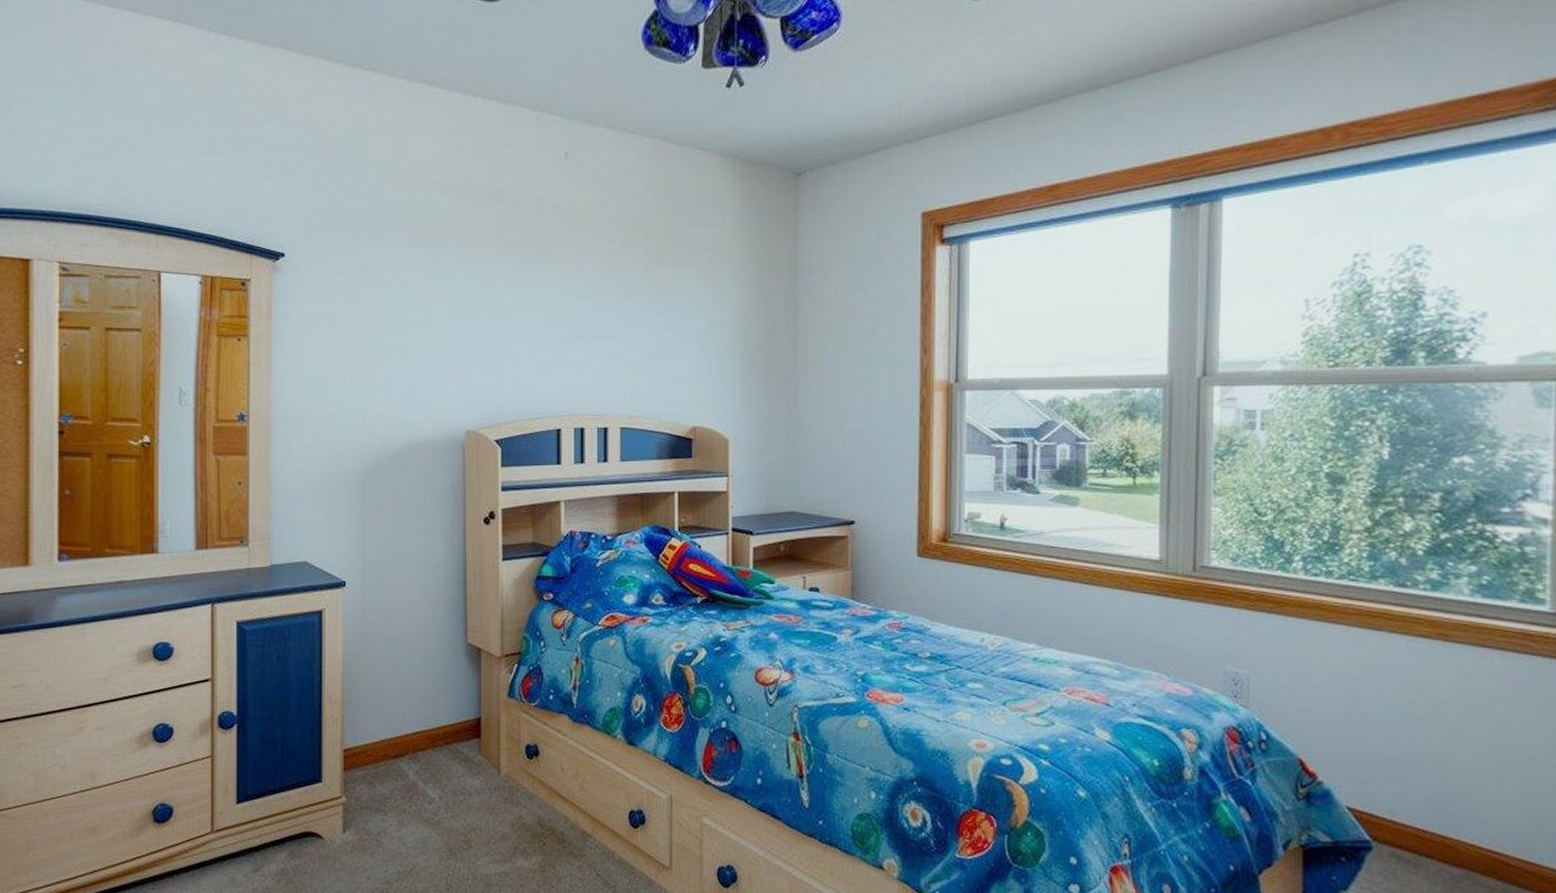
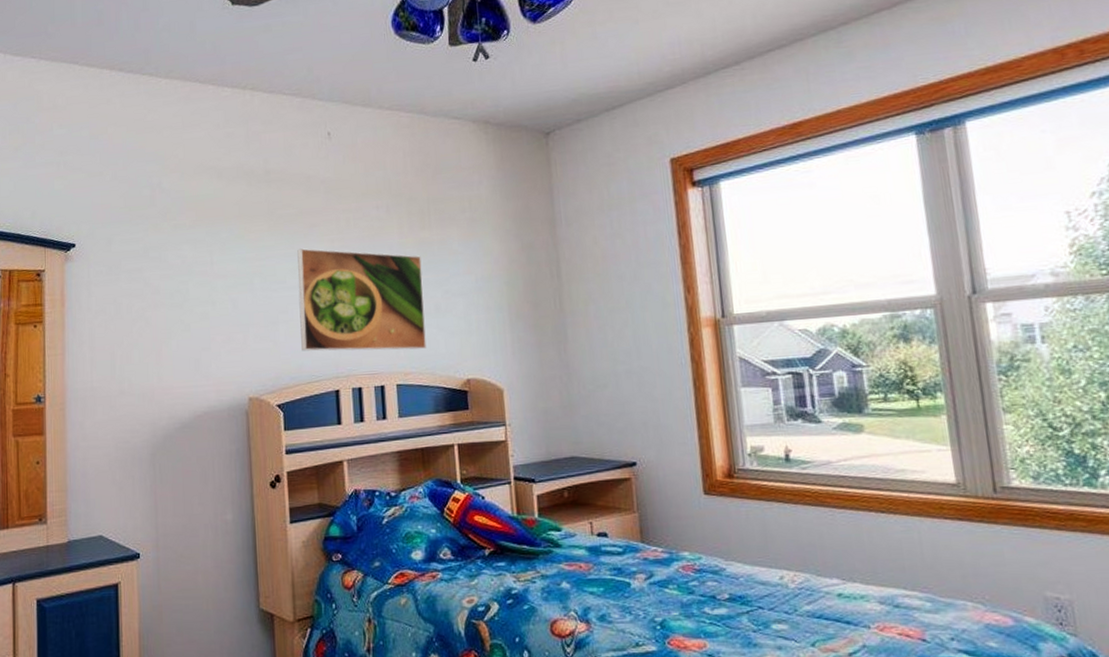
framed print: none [524,277,655,392] -> present [297,248,427,351]

